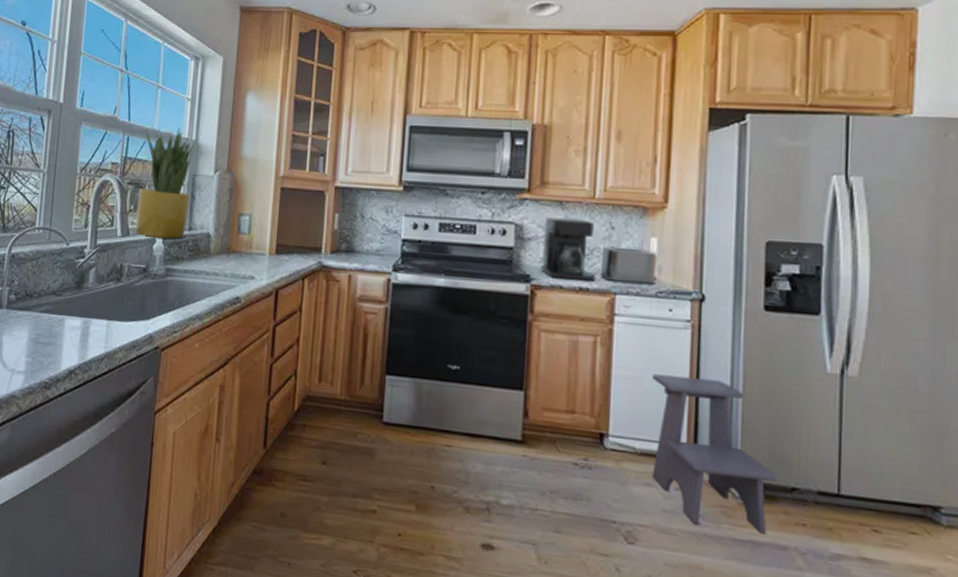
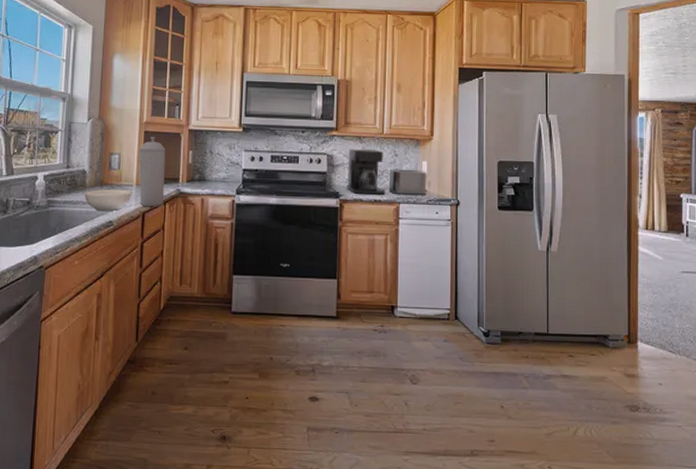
planter: present [135,127,201,239] -> none [19,83,75,176]
bowl: none [208,257,265,285] -> present [84,189,132,212]
canister: none [273,195,306,283] -> present [139,137,166,207]
step stool: present [652,374,777,534] -> none [426,260,509,366]

